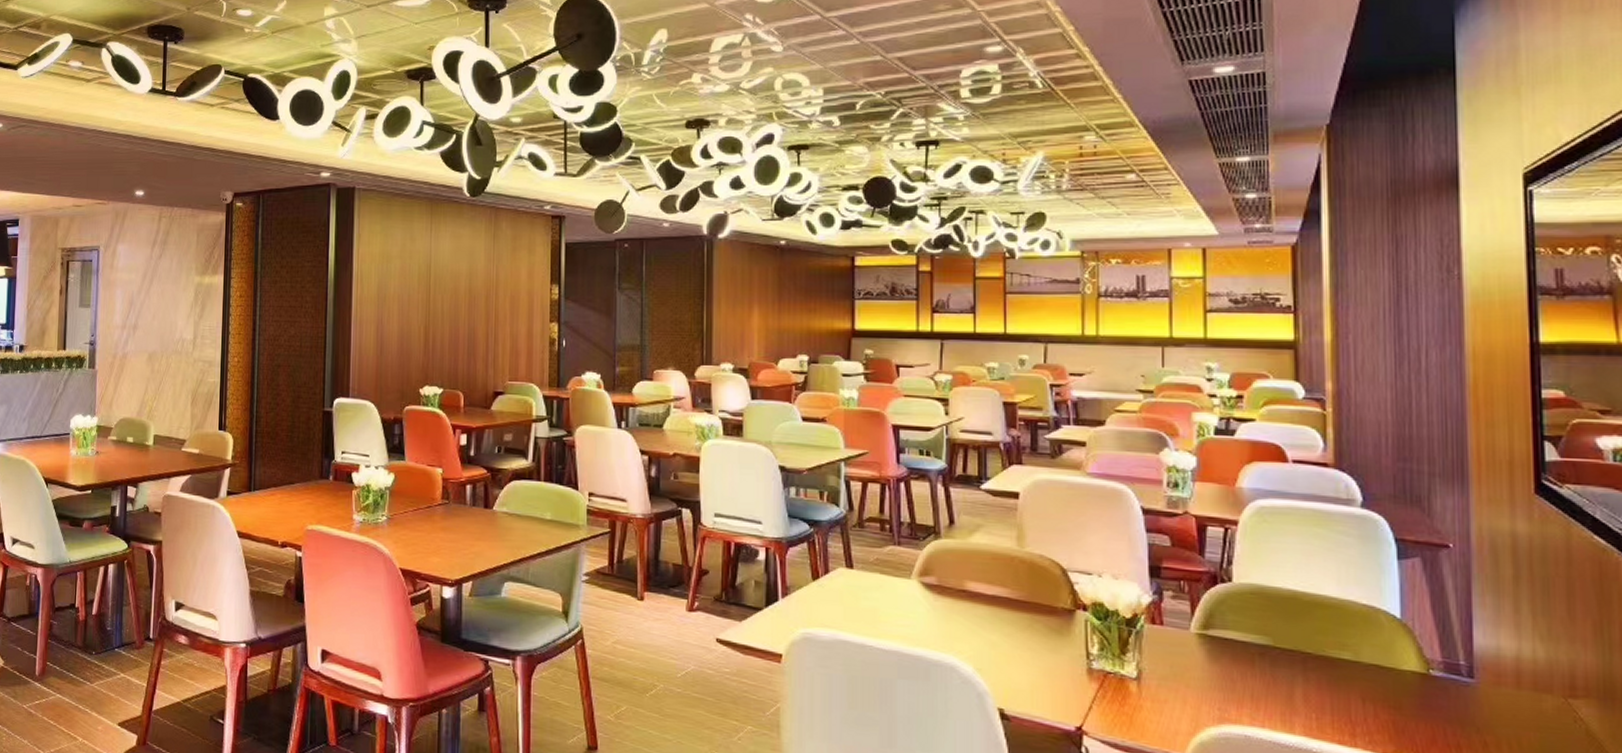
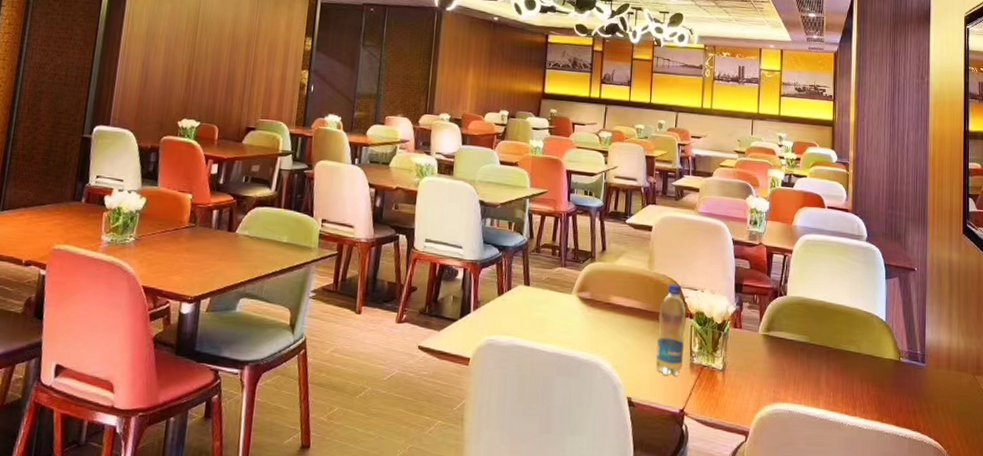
bottle: none [1035,566,1077,685] -> present [655,284,686,377]

